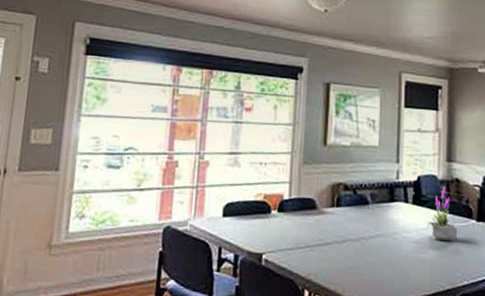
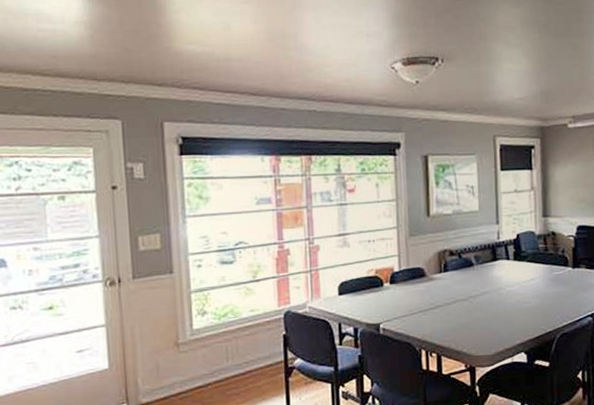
potted plant: present [426,186,457,242] -> none [527,240,555,290]

